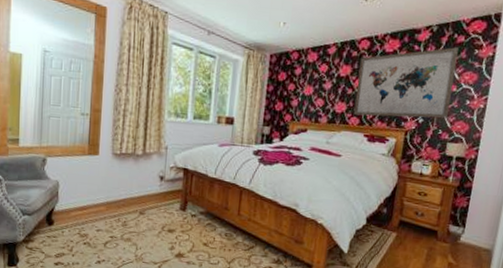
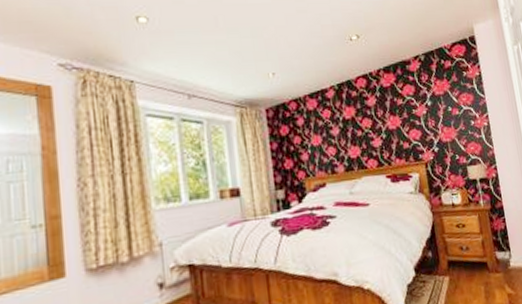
wall art: present [353,47,459,119] -> none [361,72,459,157]

